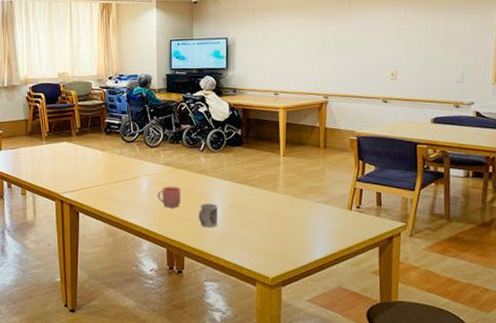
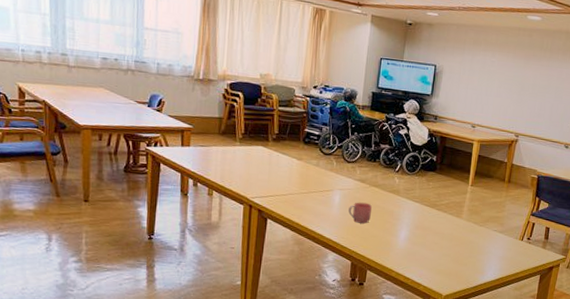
cup: present [198,203,218,227] -> none [385,222,405,245]

